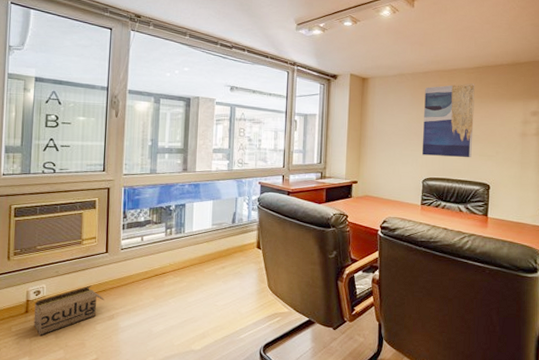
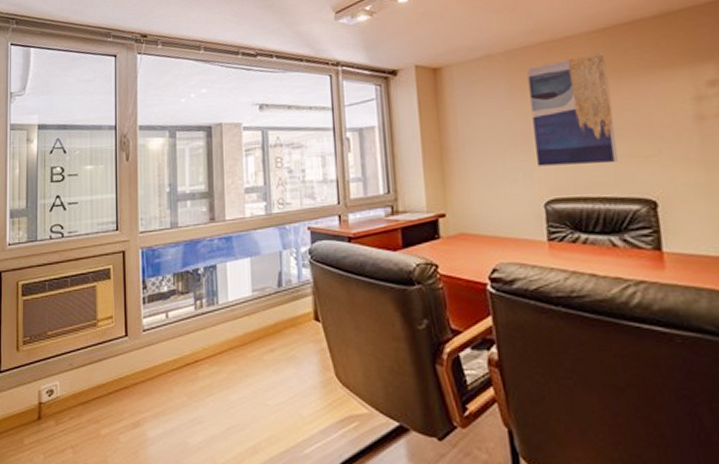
cardboard box: present [33,285,104,337] -> none [47,380,127,451]

